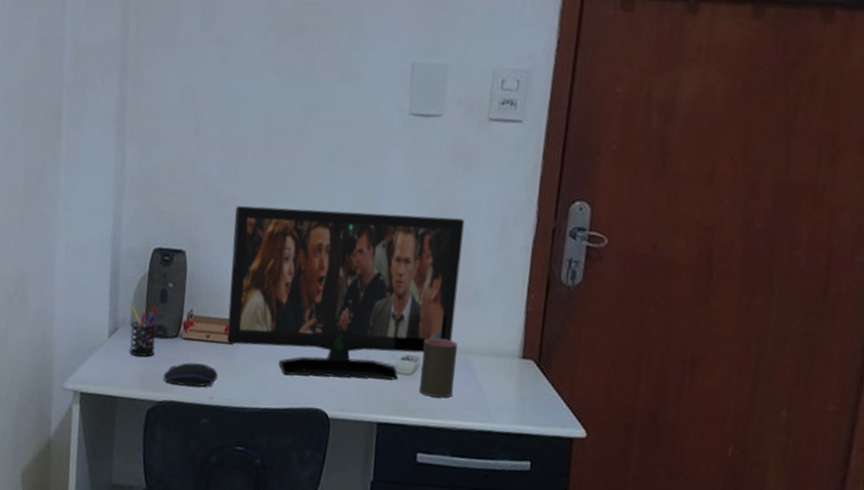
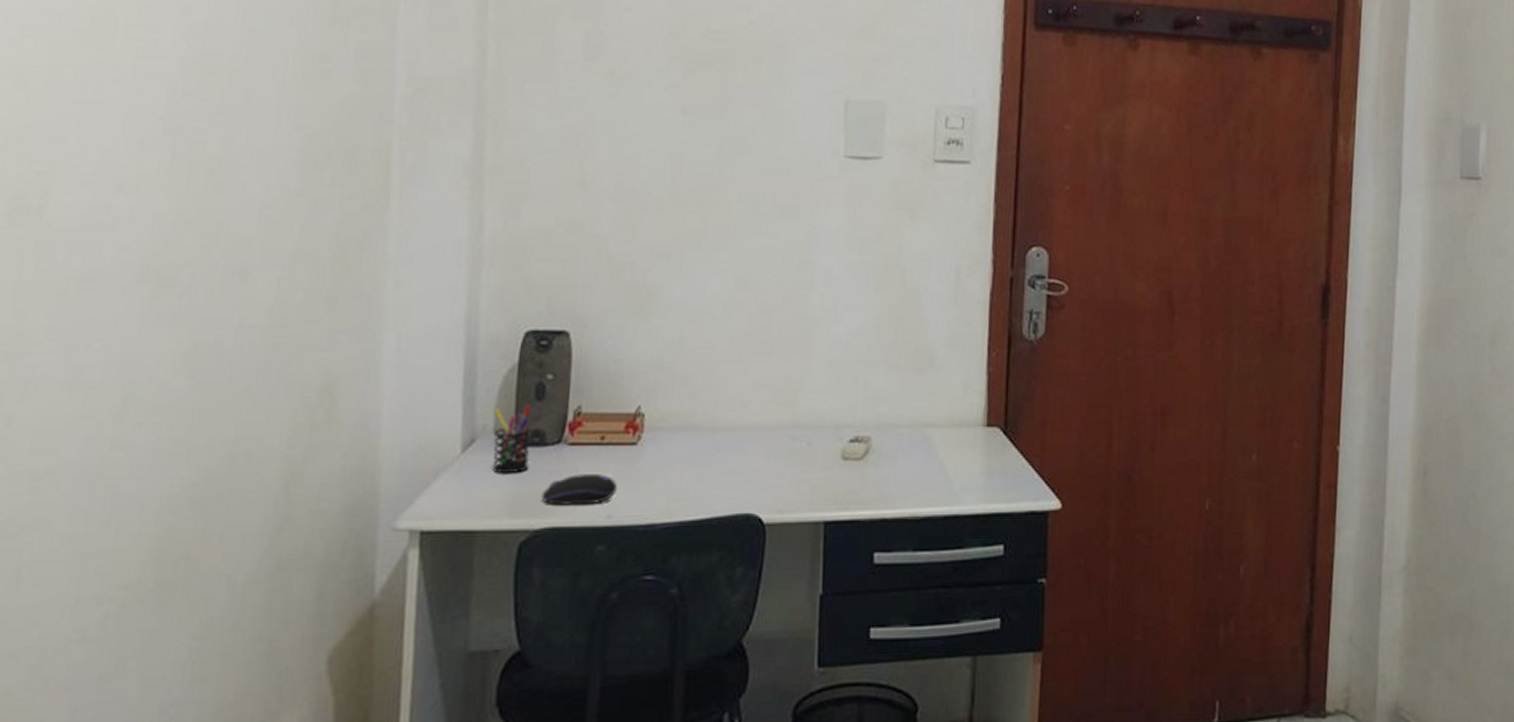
flat panel tv: present [227,205,465,380] -> none [628,270,914,475]
cup: present [419,338,458,398] -> none [873,412,915,483]

